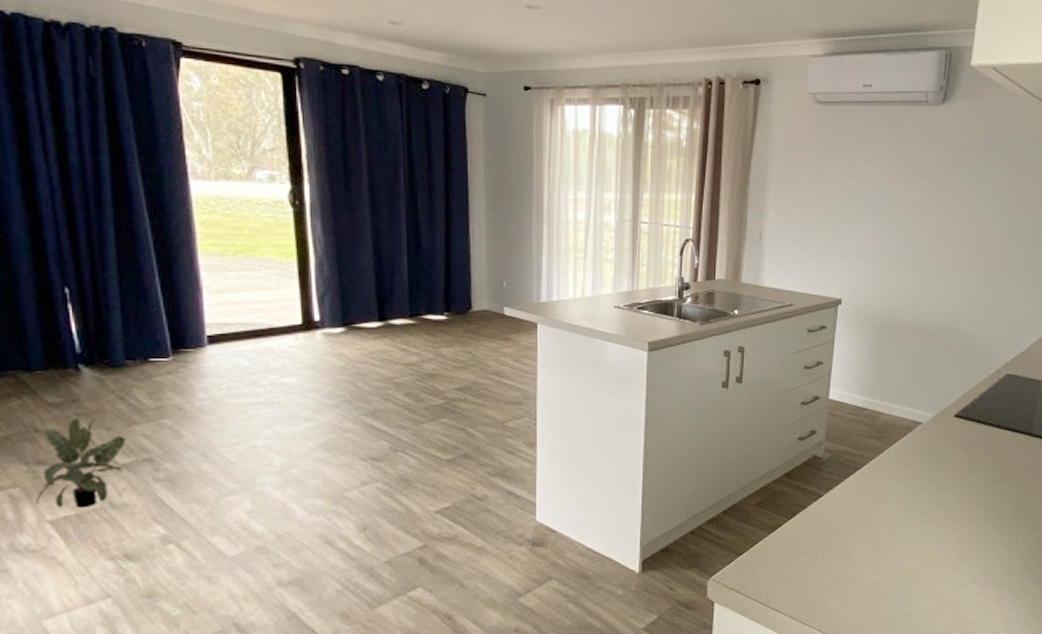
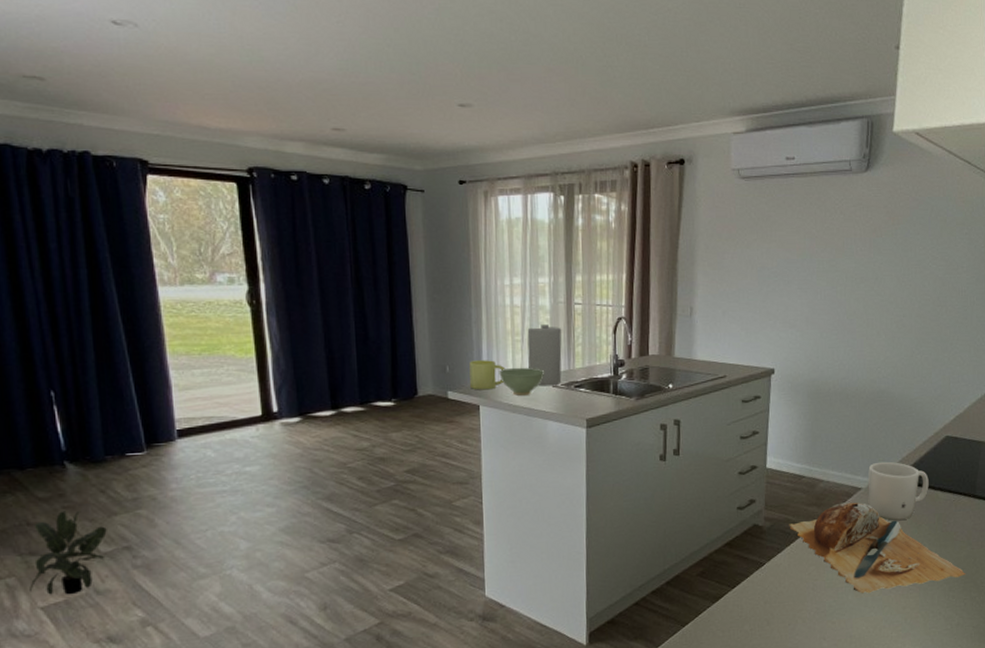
mug: none [527,276,566,308] -> present [469,360,506,390]
bowl: none [559,285,607,315] -> present [499,367,545,396]
paper towel holder: none [589,242,626,307] -> present [527,324,562,387]
chopping board: none [849,436,1019,528] -> present [789,502,966,594]
mug: none [926,397,988,456] -> present [867,461,929,520]

